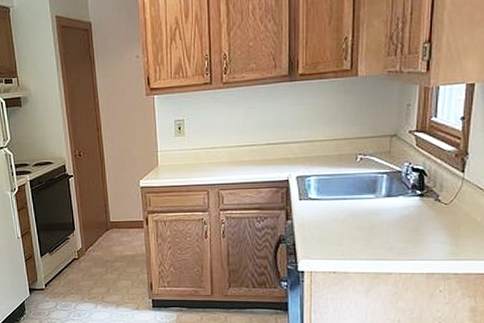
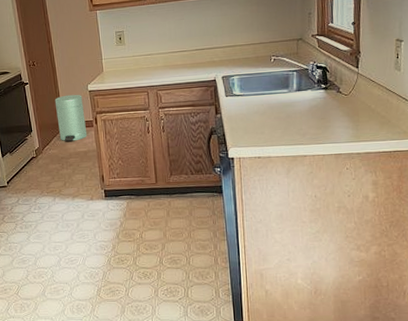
trash can: none [101,190,137,243] -> present [54,94,88,142]

